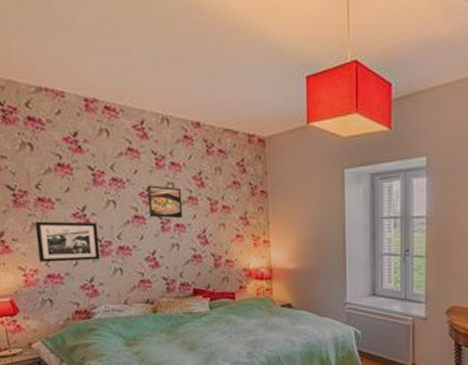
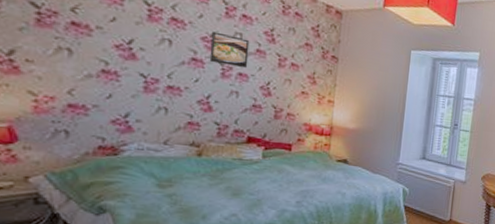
picture frame: present [35,221,101,262] -> none [60,45,144,96]

